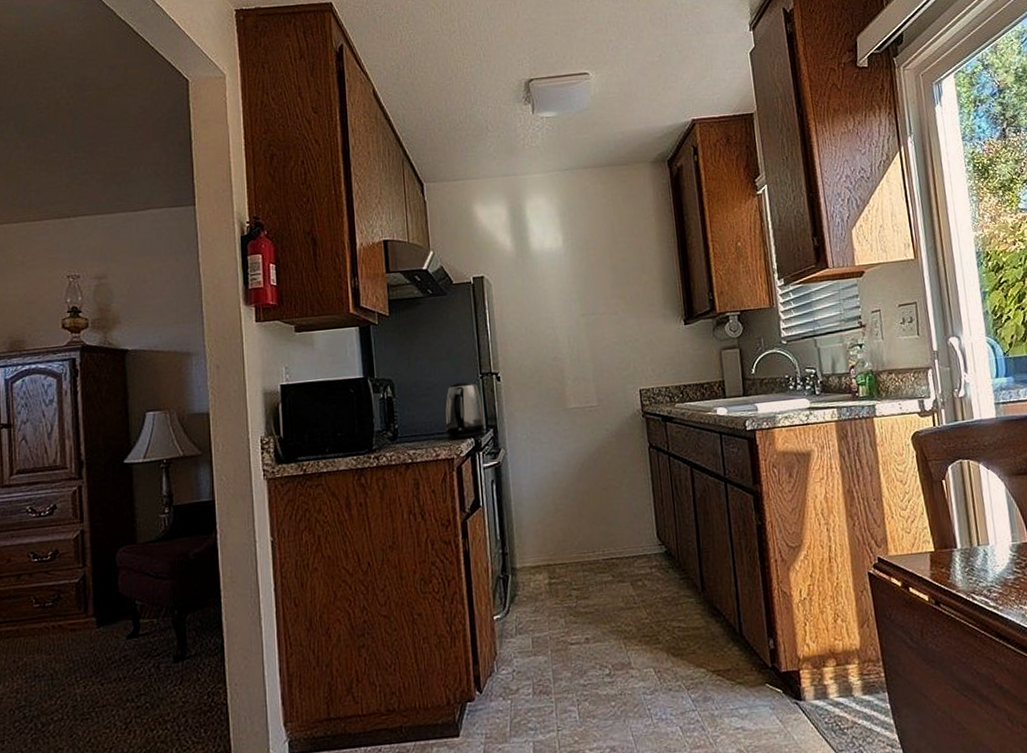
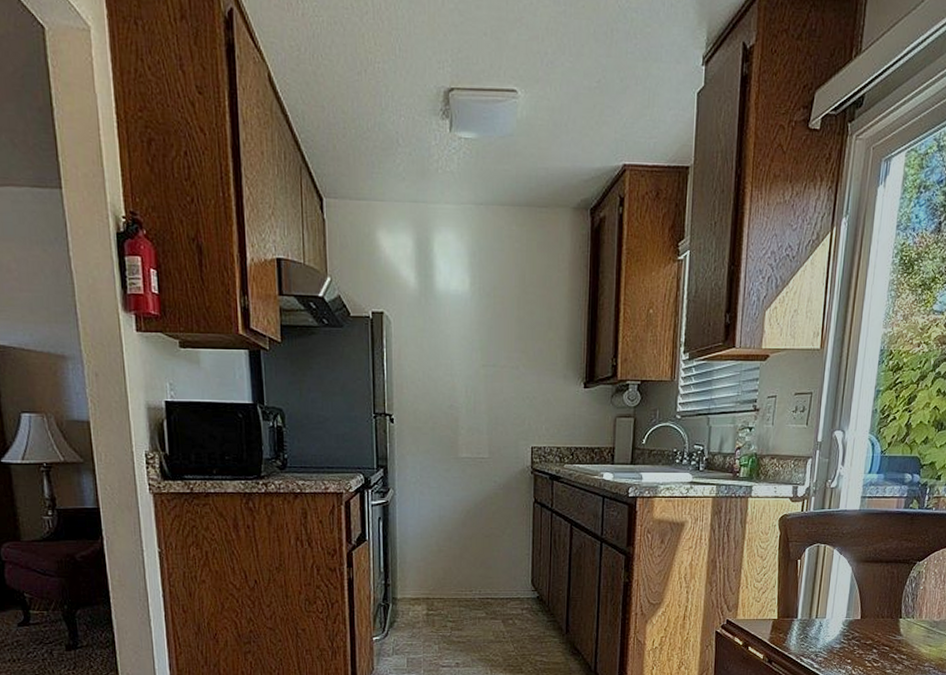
kettle: present [445,381,485,440] -> none [336,419,376,475]

